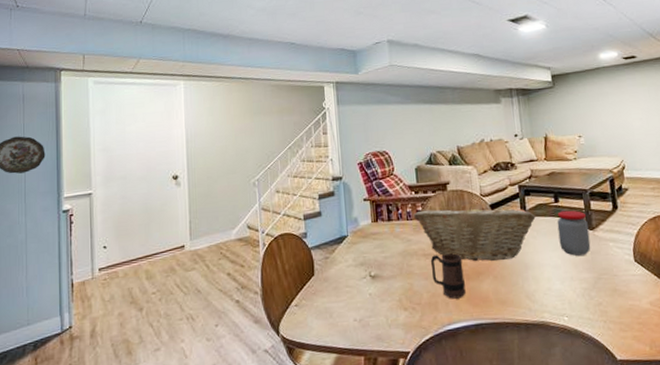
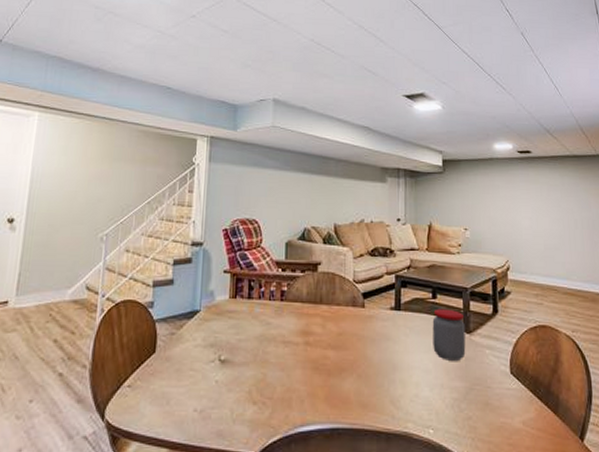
fruit basket: present [413,206,536,261] -> none [276,291,410,357]
mug: present [430,253,466,299] -> none [289,343,325,396]

